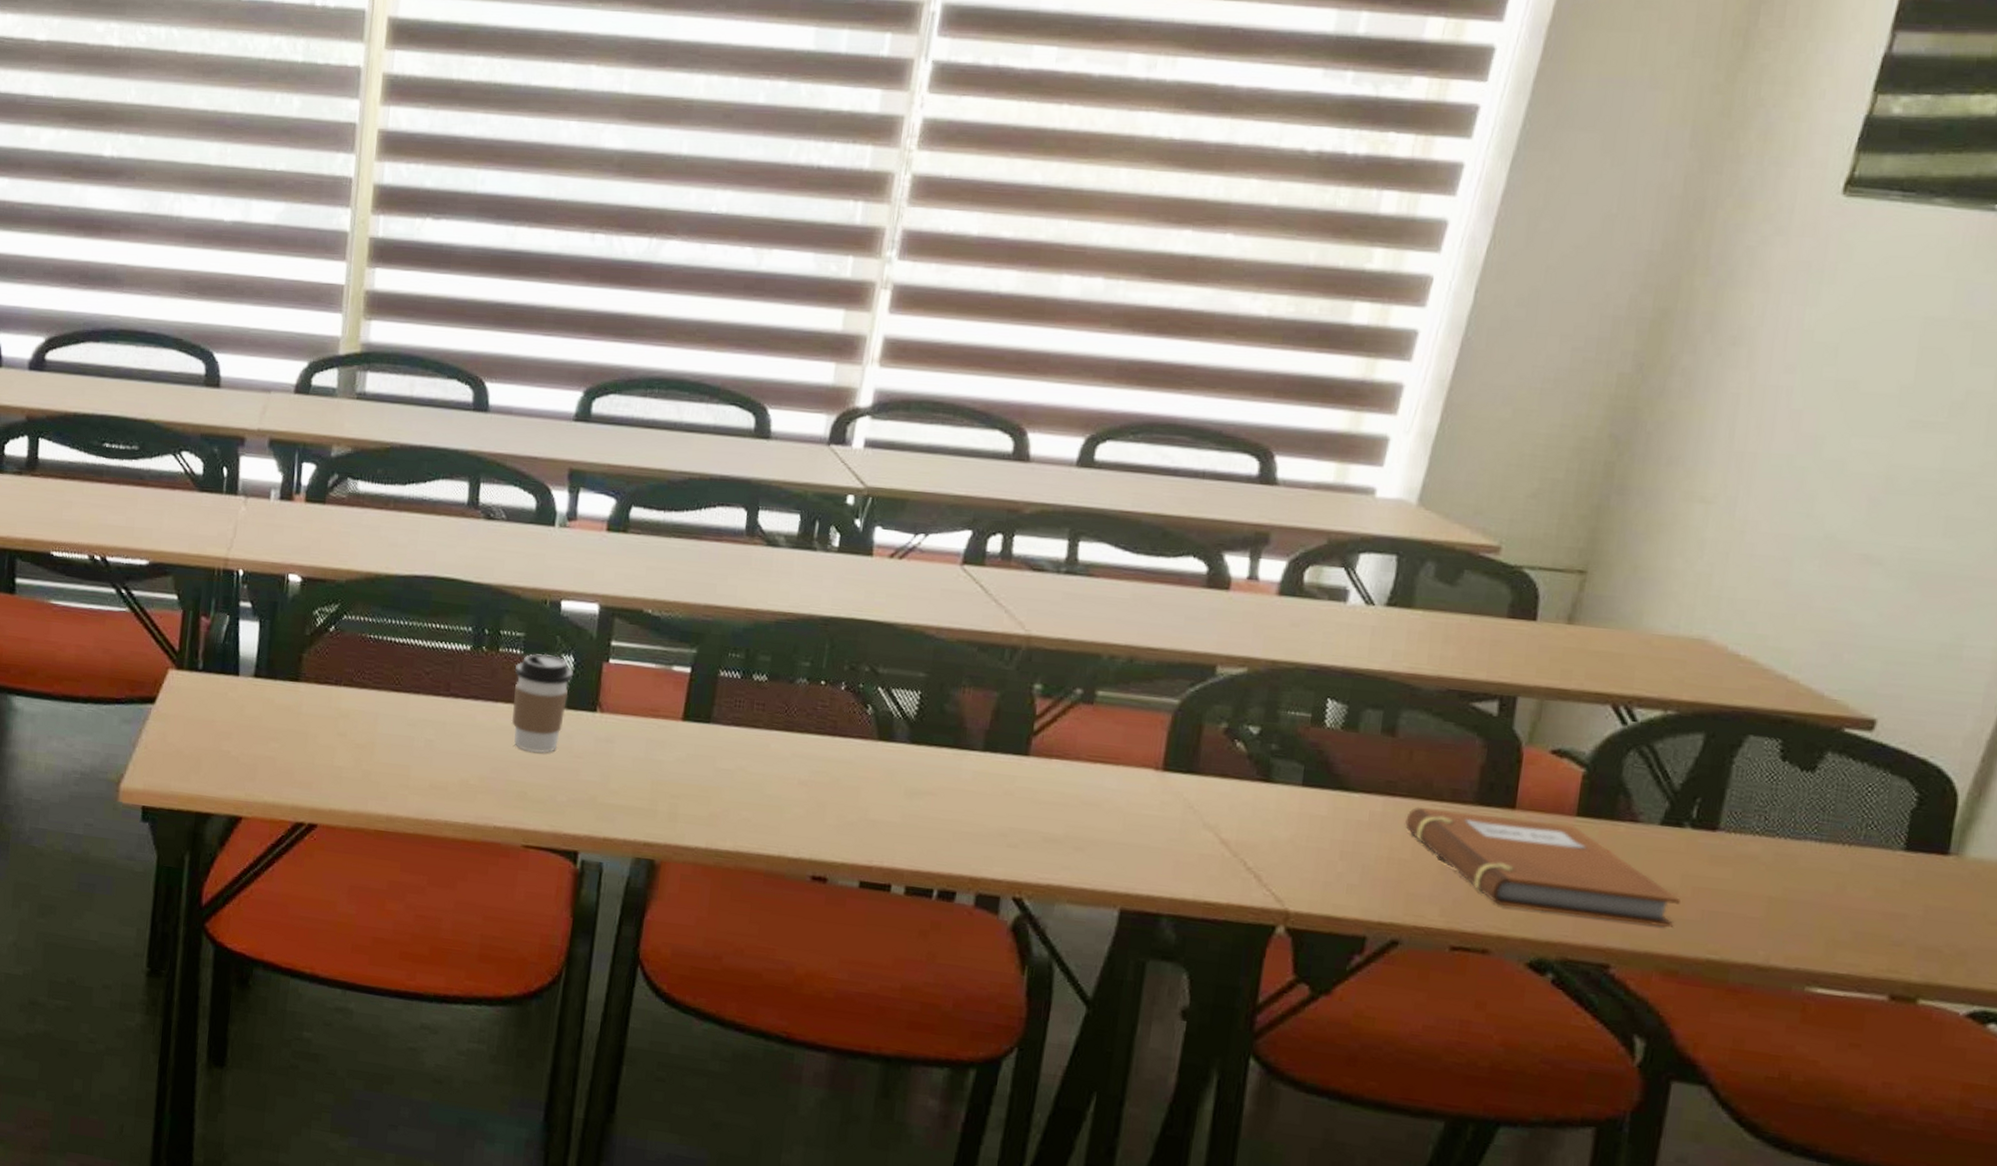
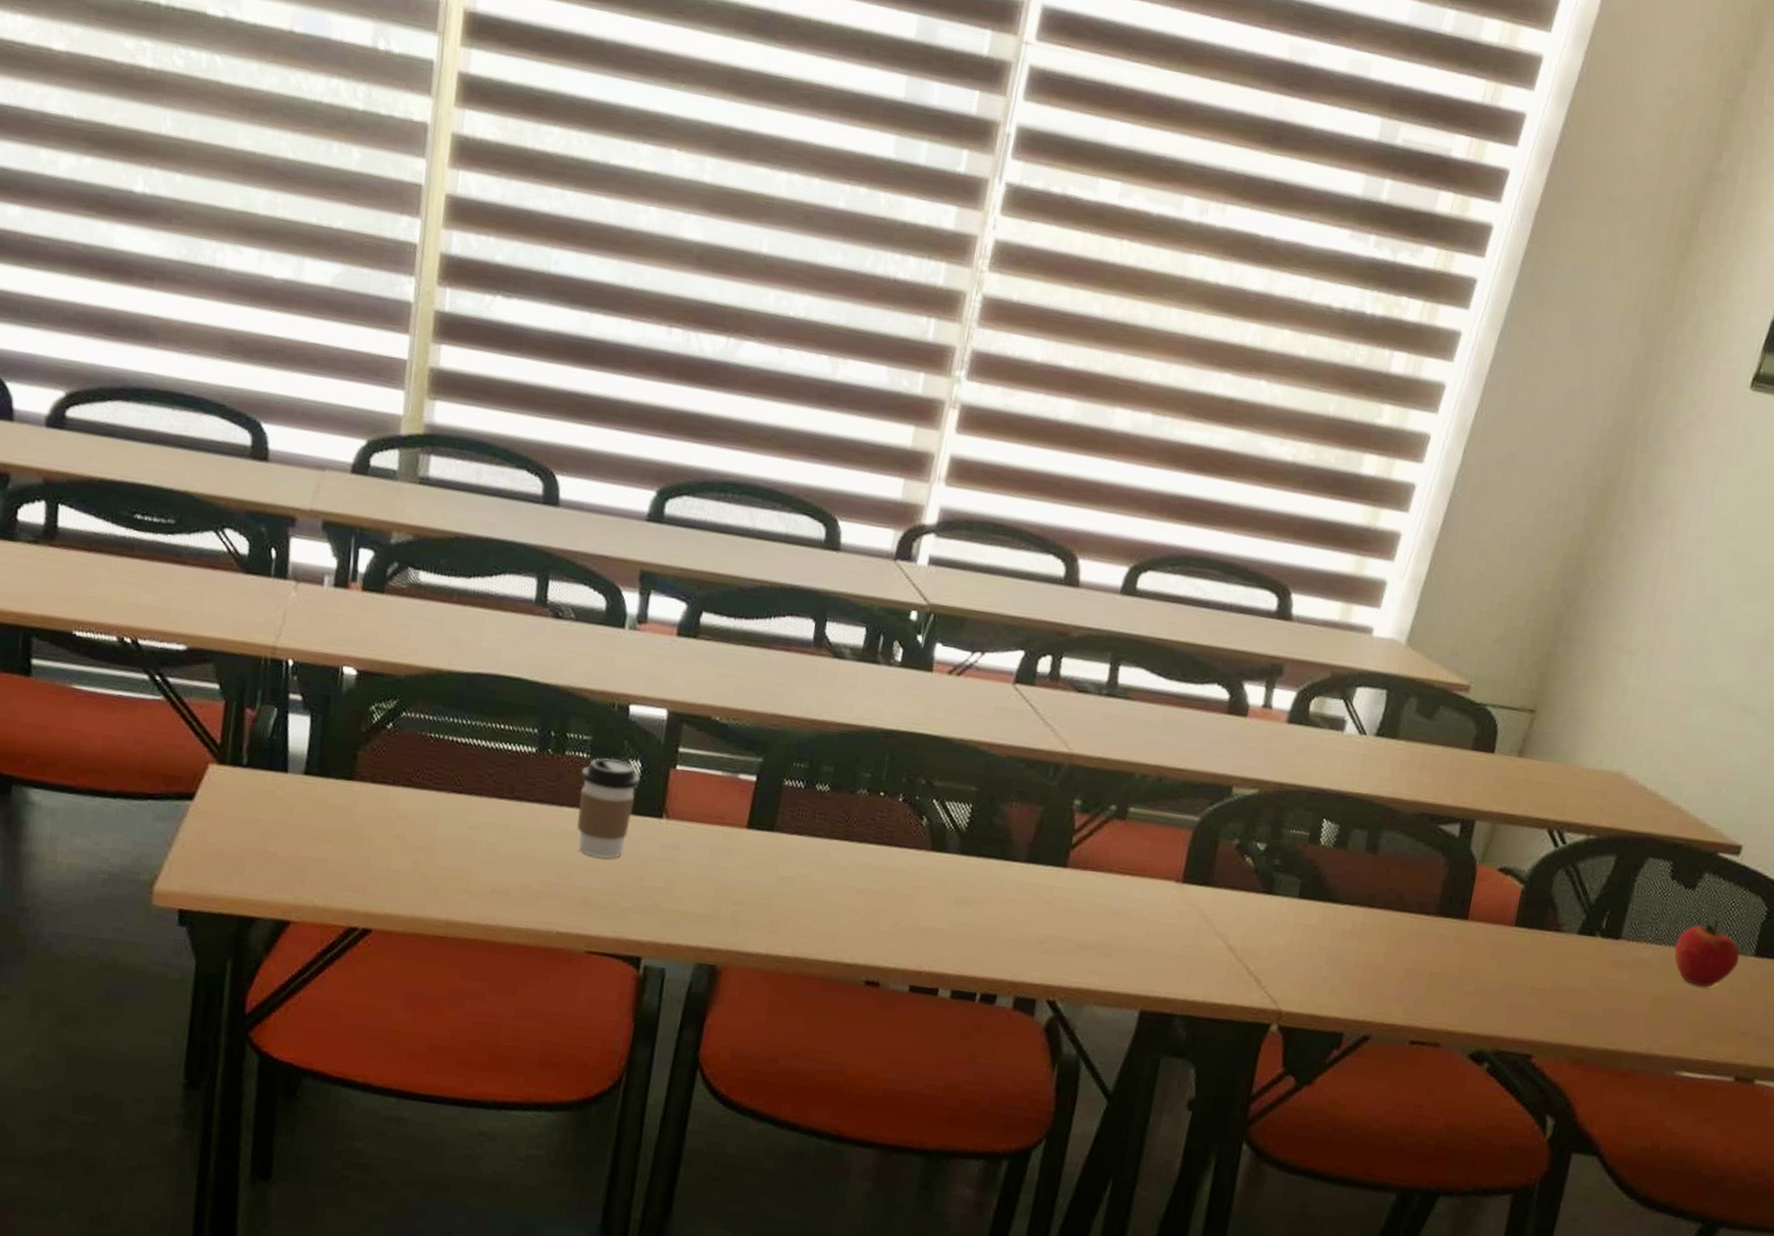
notebook: present [1405,806,1680,928] -> none [1380,917,1589,1023]
apple: none [1791,807,1884,887] -> present [1674,919,1740,987]

